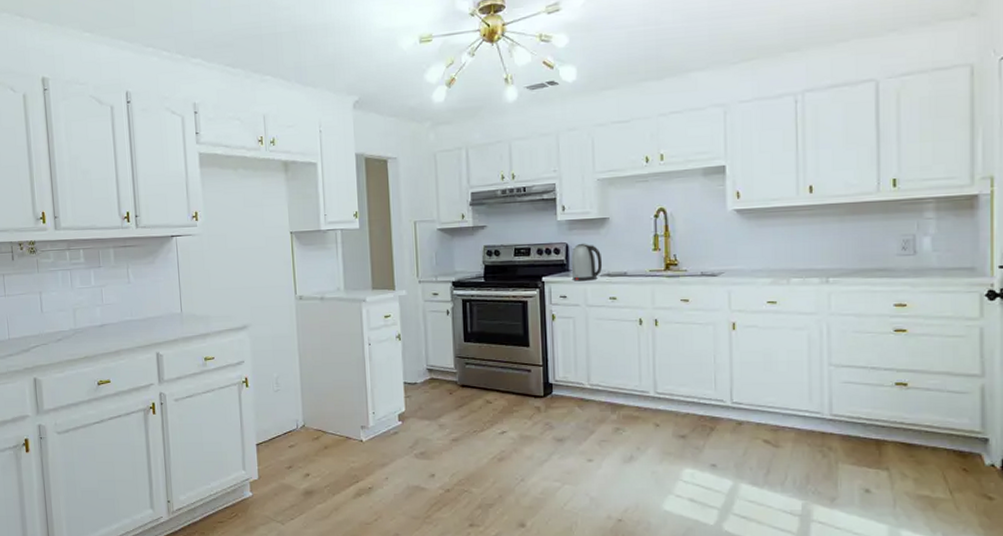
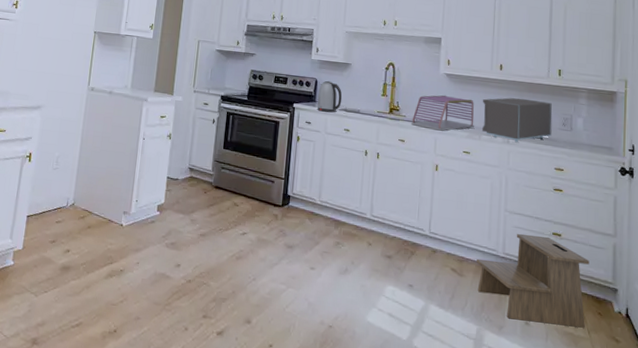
dish rack: none [695,236,781,282] -> present [411,95,475,131]
microwave: none [789,223,887,281] -> present [481,97,552,143]
step stool: none [796,388,948,488] -> present [476,233,590,328]

